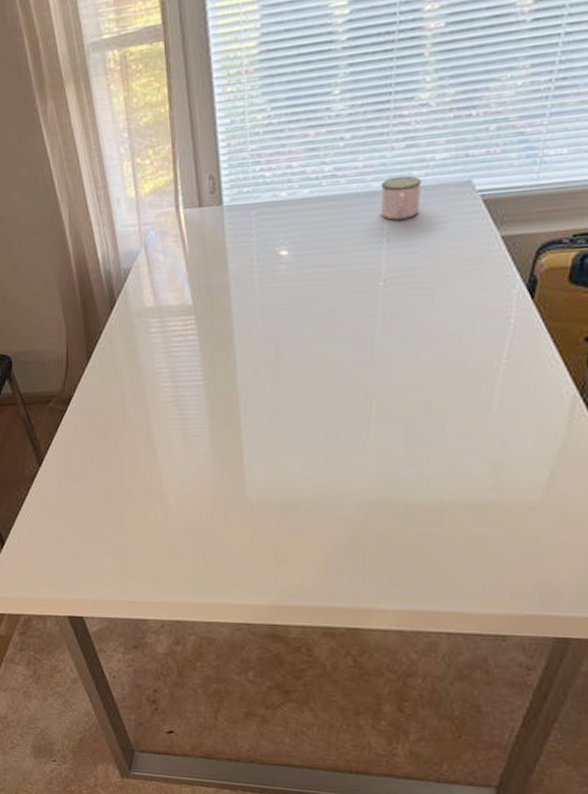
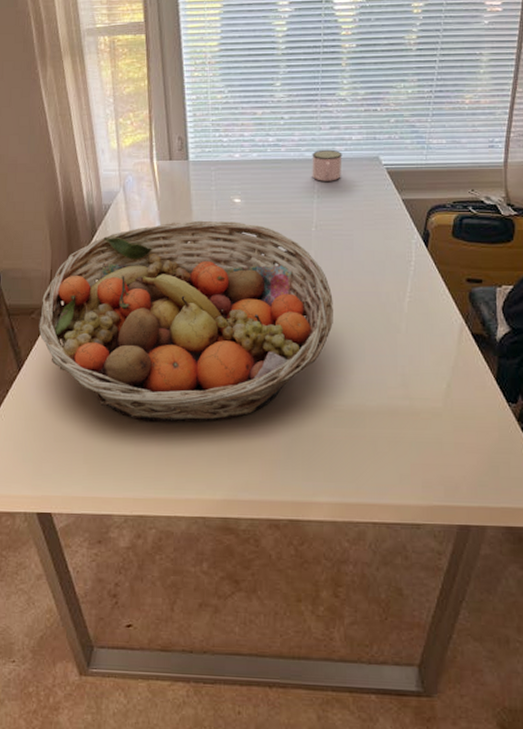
fruit basket: none [57,280,405,521] -> present [38,220,333,422]

